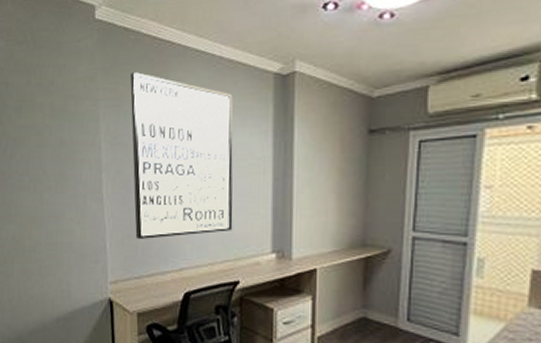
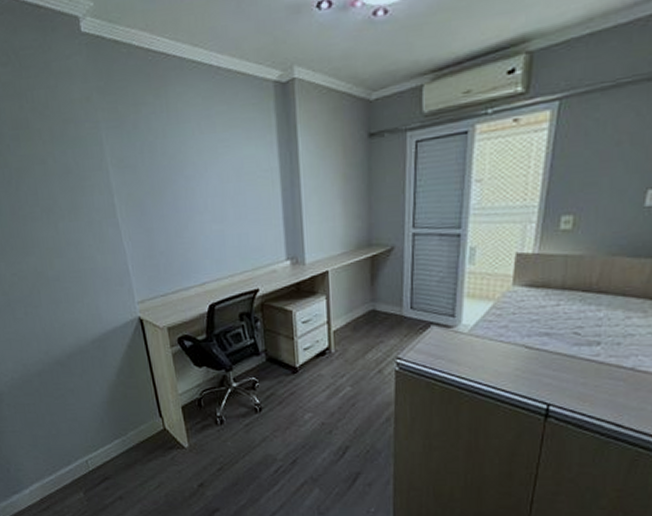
wall art: present [130,72,233,239] -> none [128,89,248,259]

